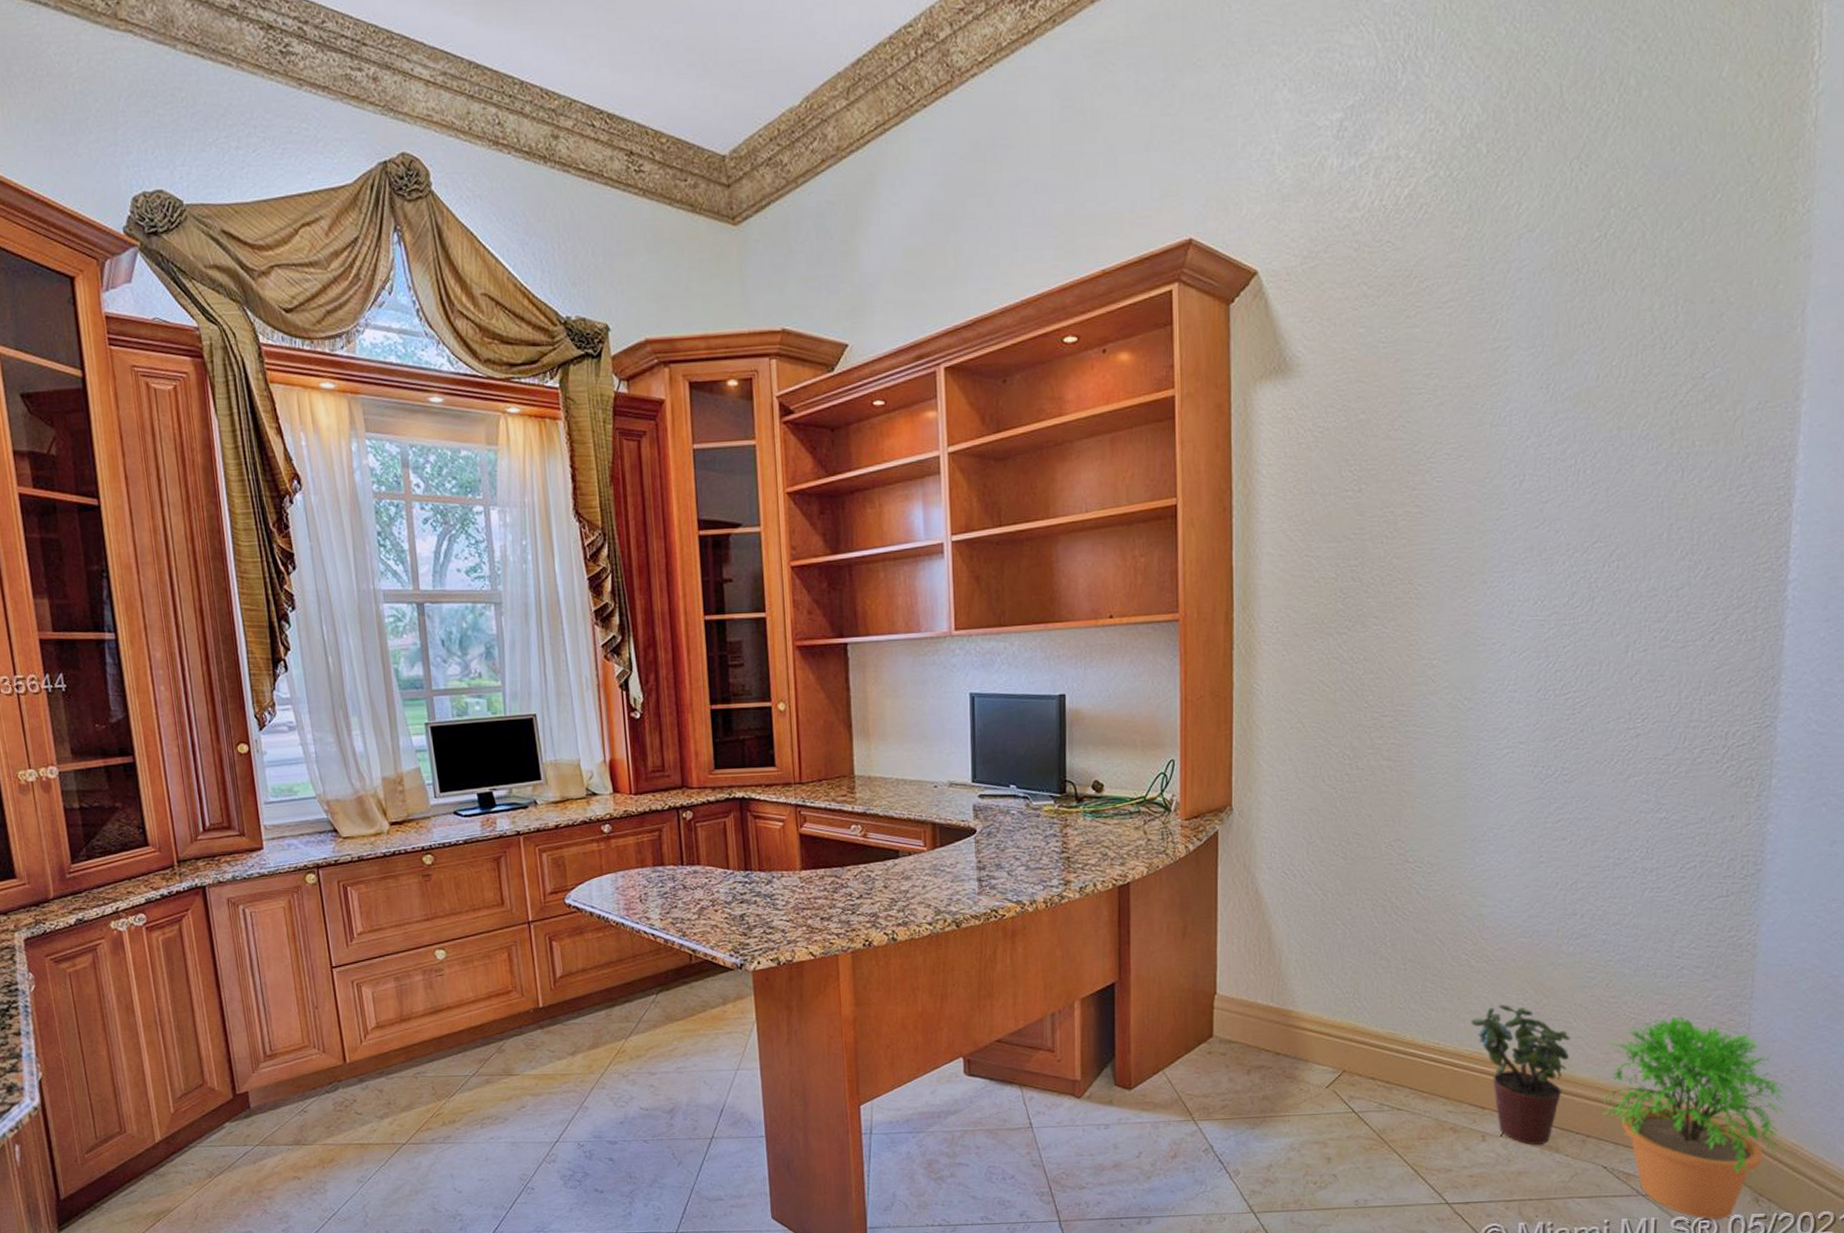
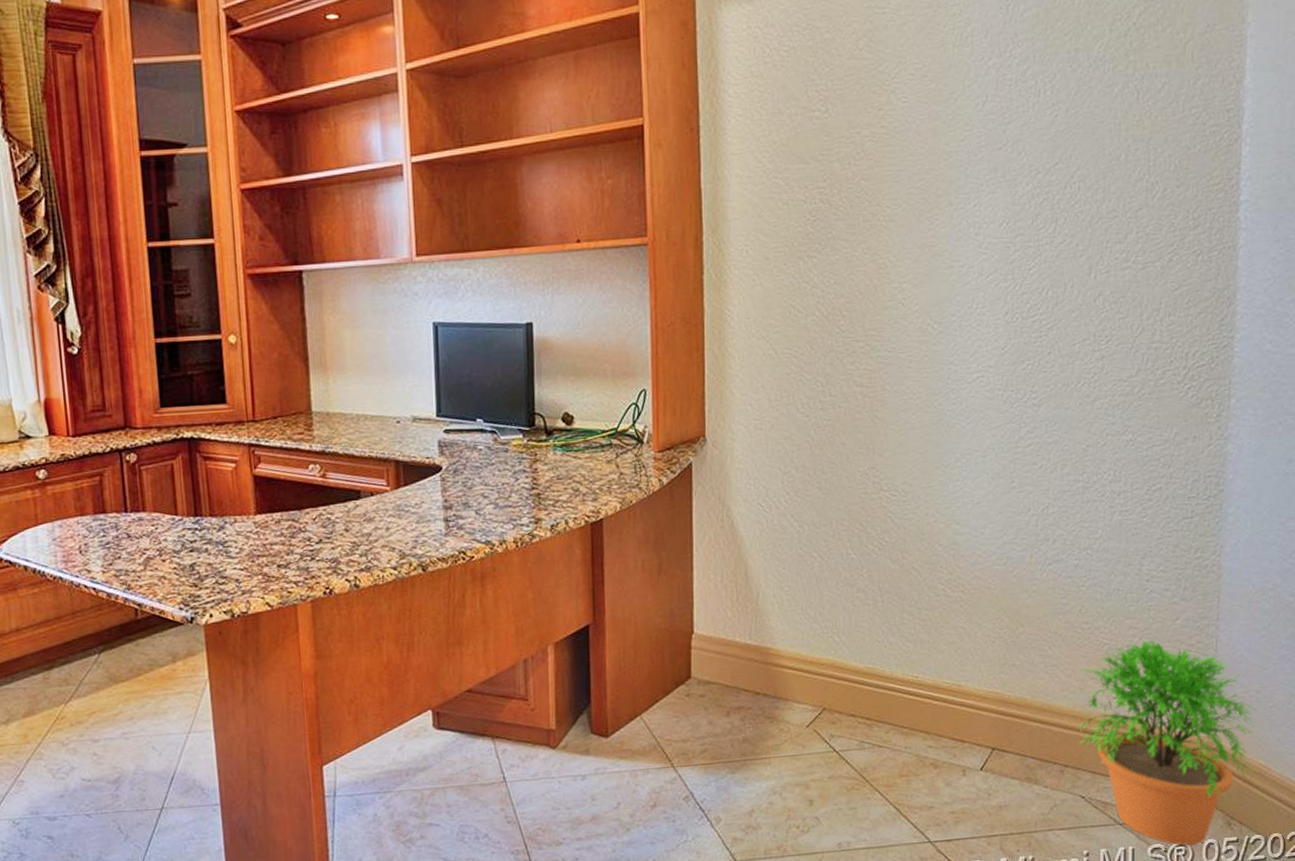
potted plant: present [1471,1004,1570,1145] -> none [948,633,1046,777]

